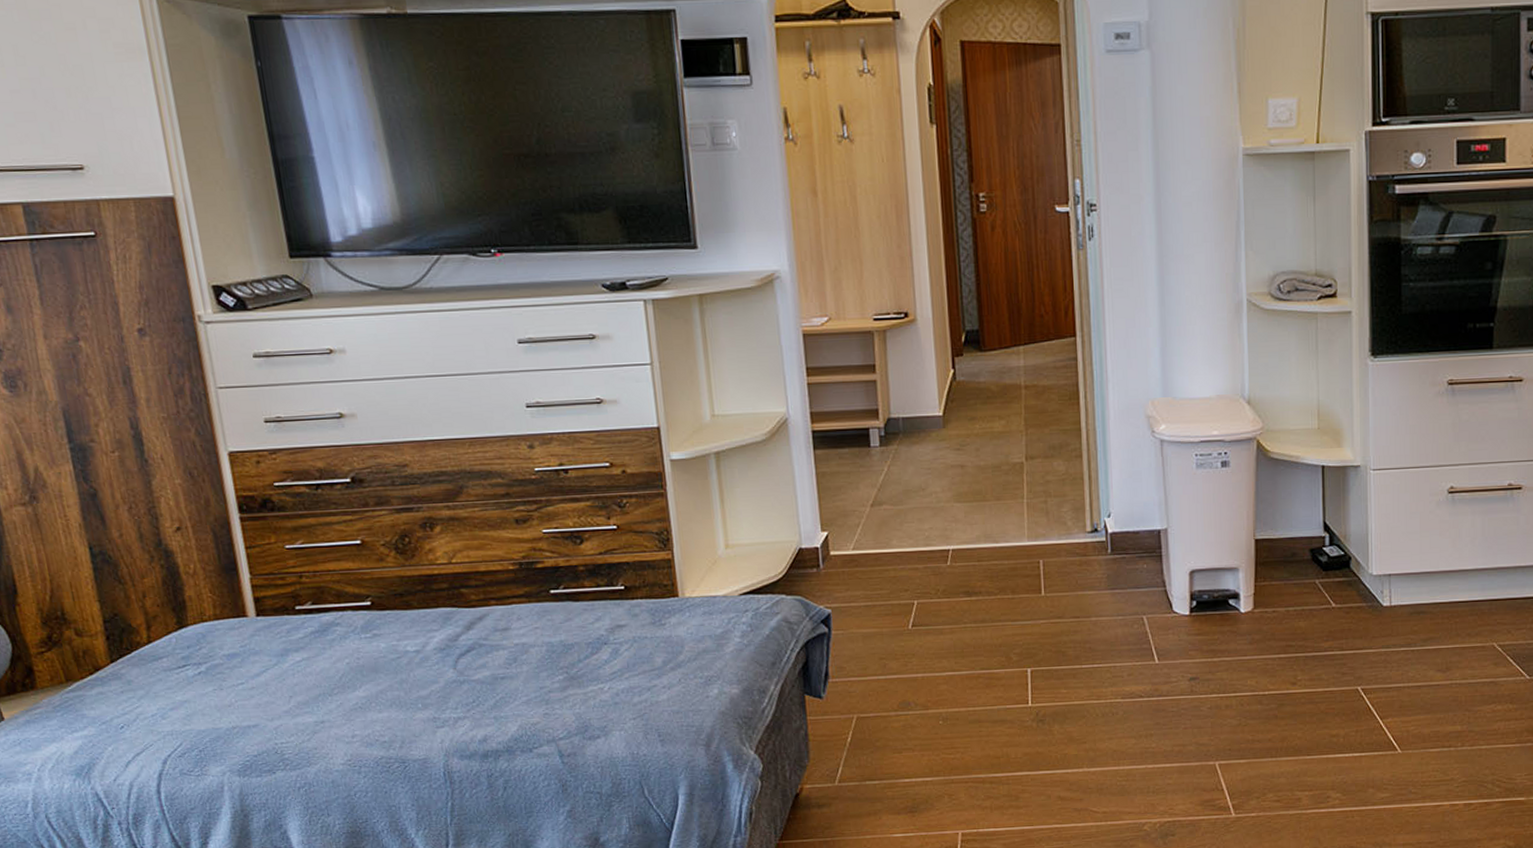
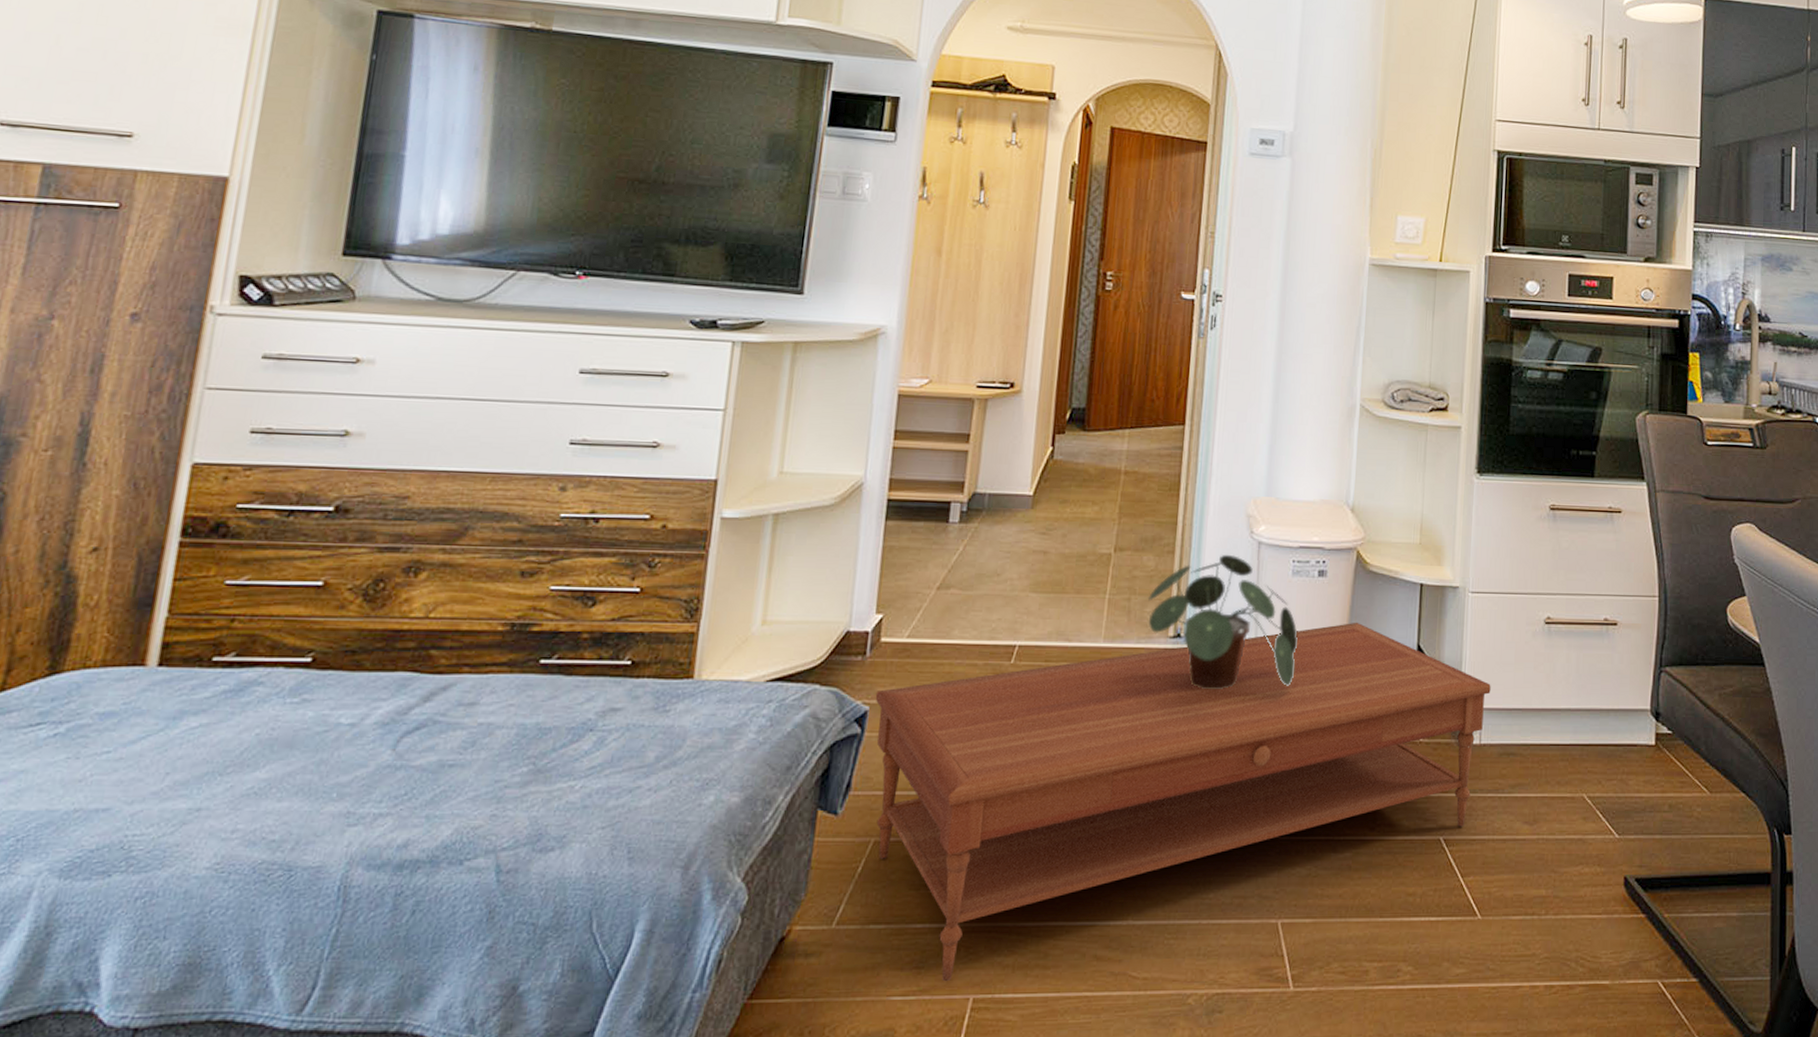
coffee table: none [834,505,1398,822] -> present [875,622,1491,982]
potted plant: none [1062,454,1208,575] -> present [1147,555,1298,690]

